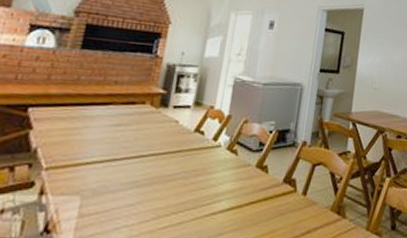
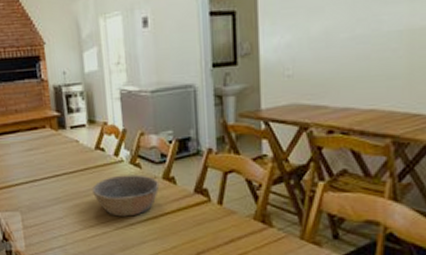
bowl: none [178,160,252,205] -> present [91,174,160,217]

